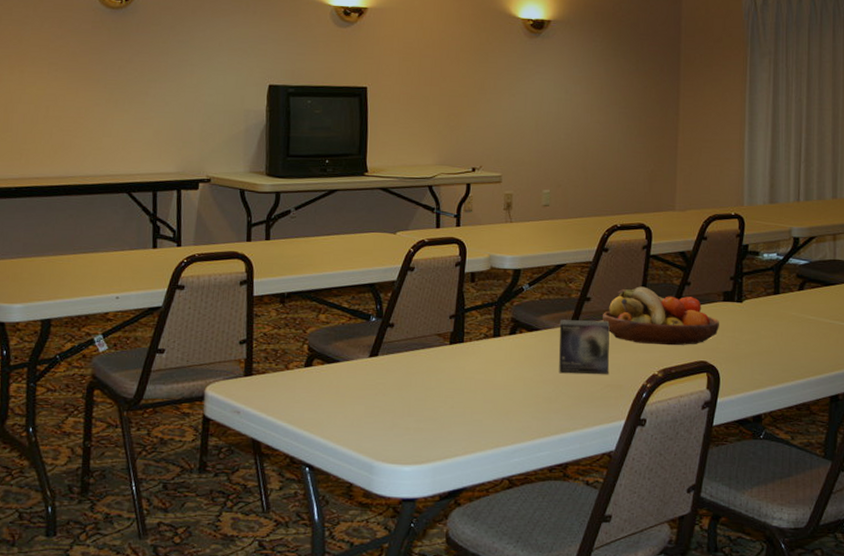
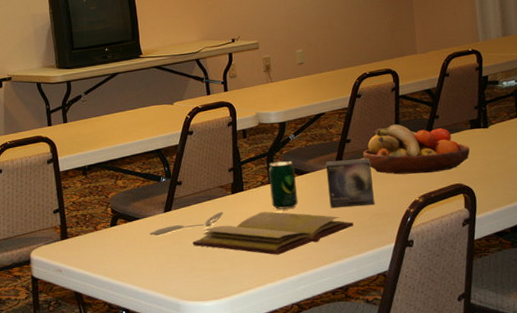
spoon: none [349,363,437,384] -> present [149,211,223,236]
diary: none [397,368,582,420] -> present [192,211,354,255]
beverage can: none [494,313,525,368] -> present [268,161,299,209]

